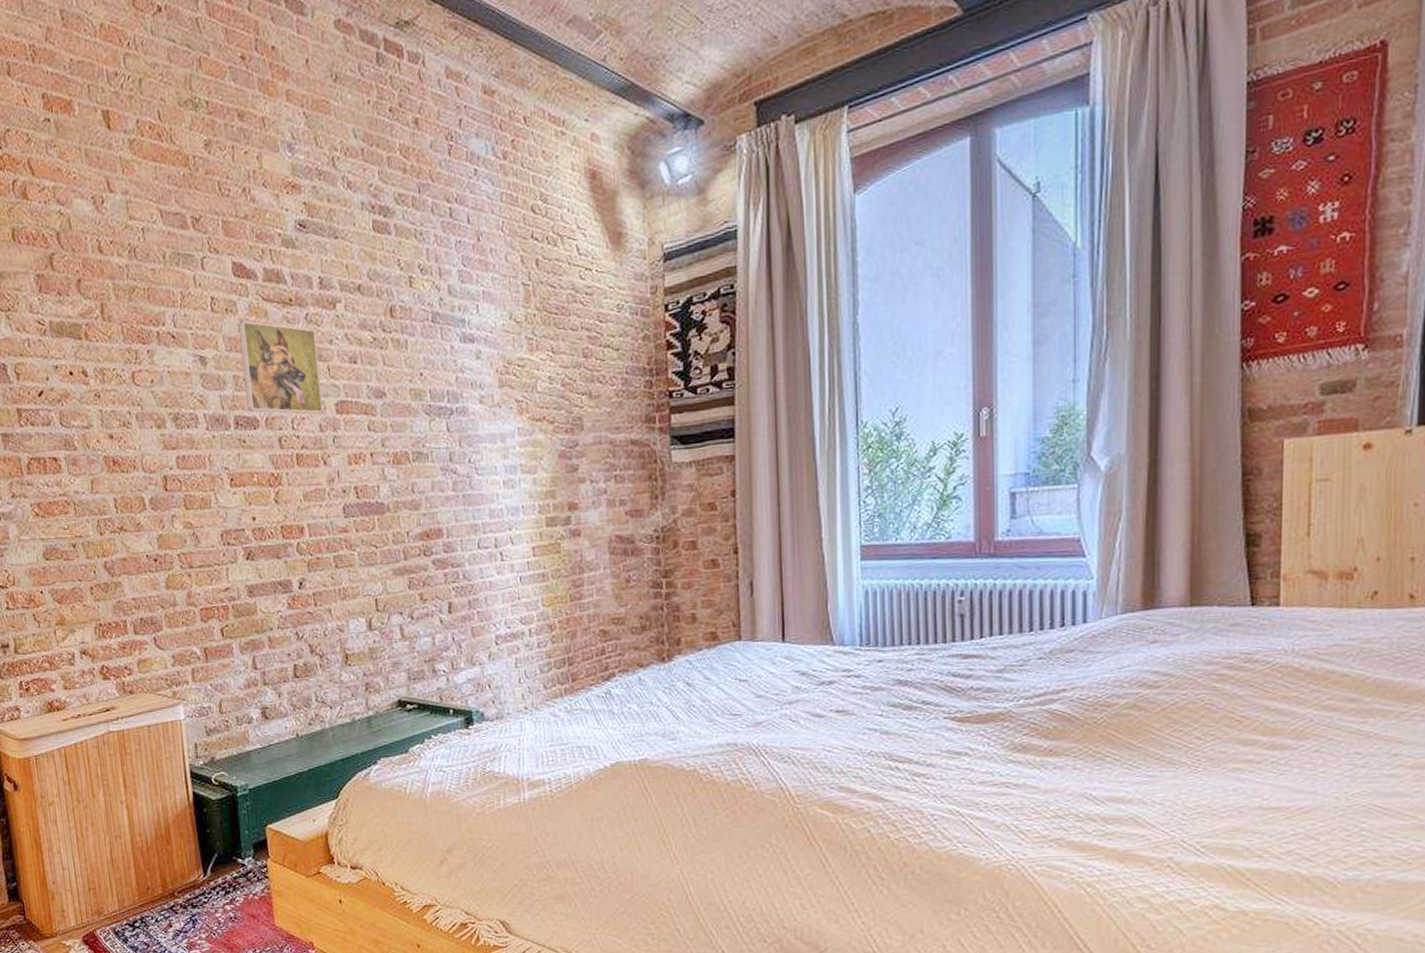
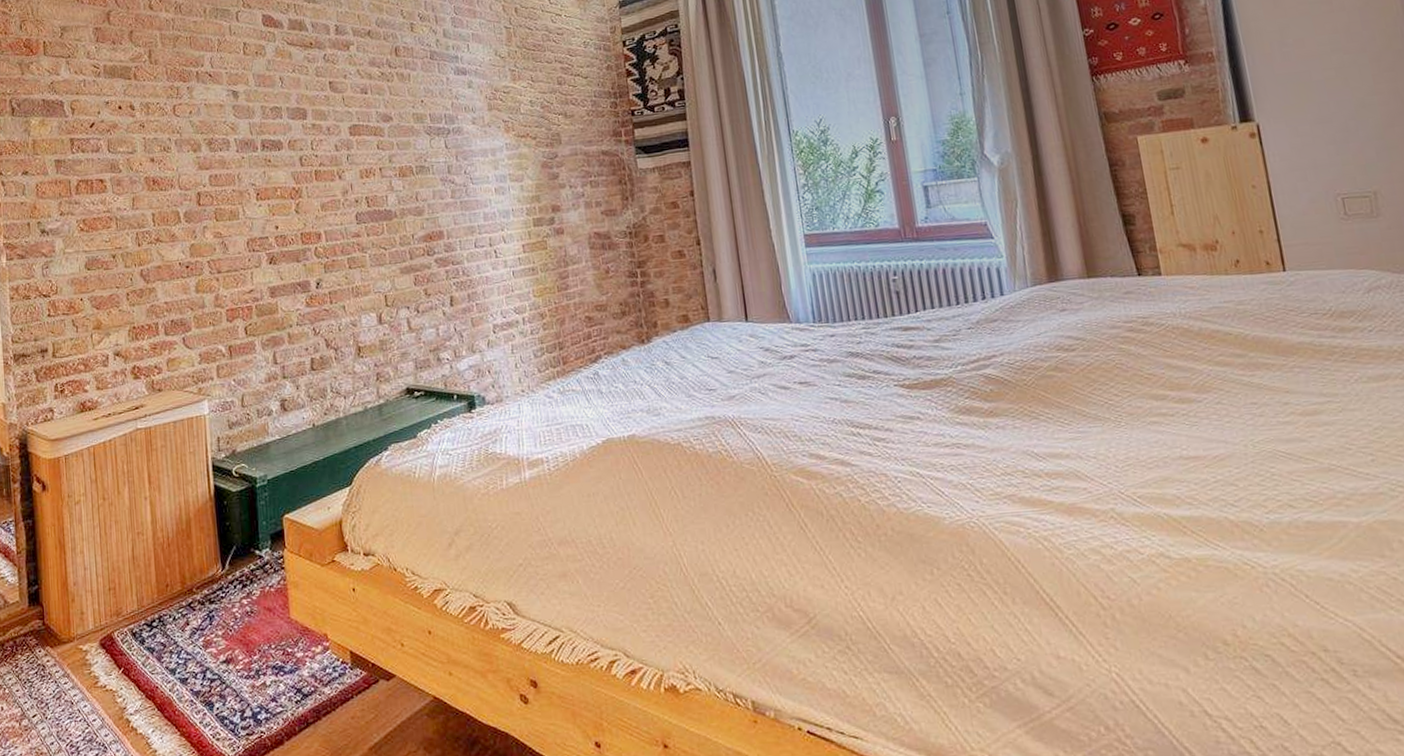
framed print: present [238,321,323,414] -> none [266,61,339,137]

